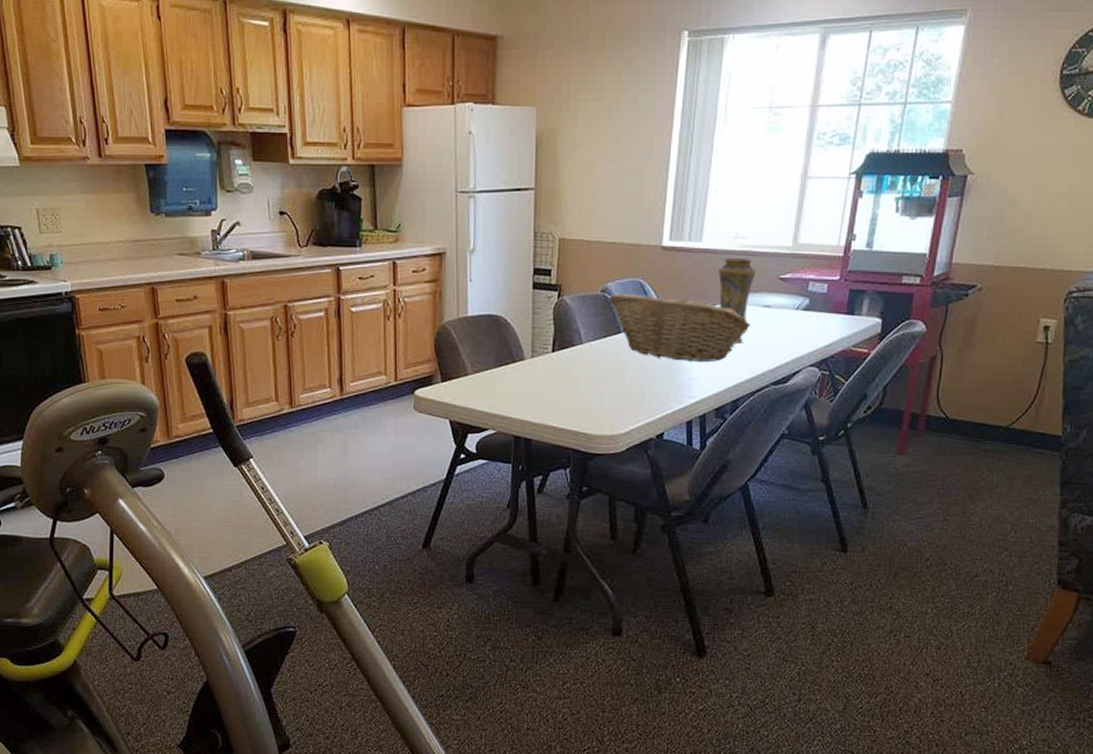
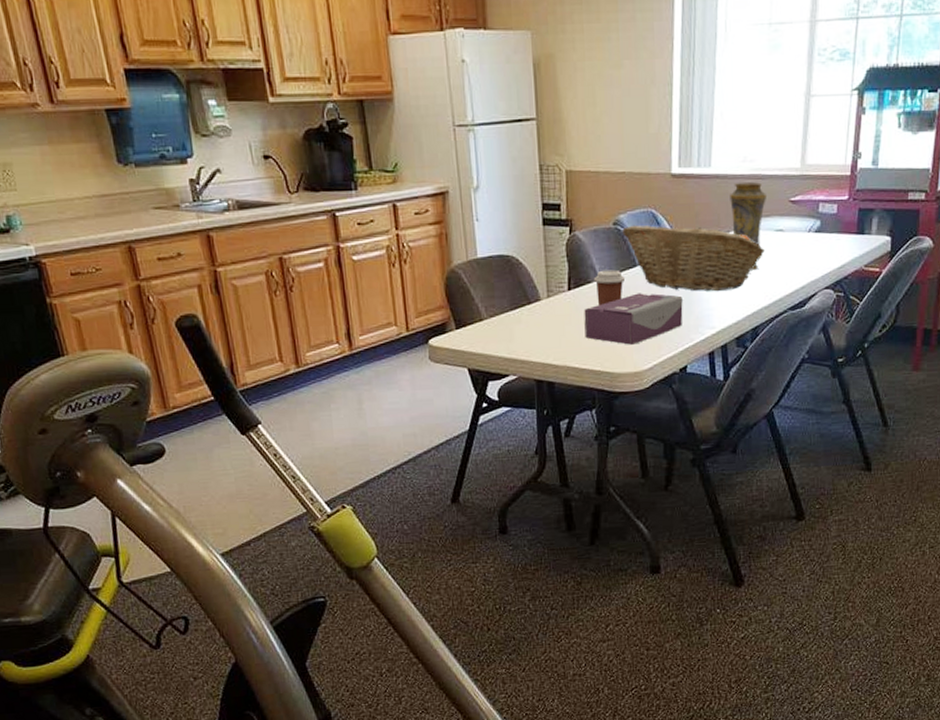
tissue box: none [565,359,664,408] -> present [584,293,683,345]
coffee cup: none [577,335,608,369] -> present [593,270,625,306]

